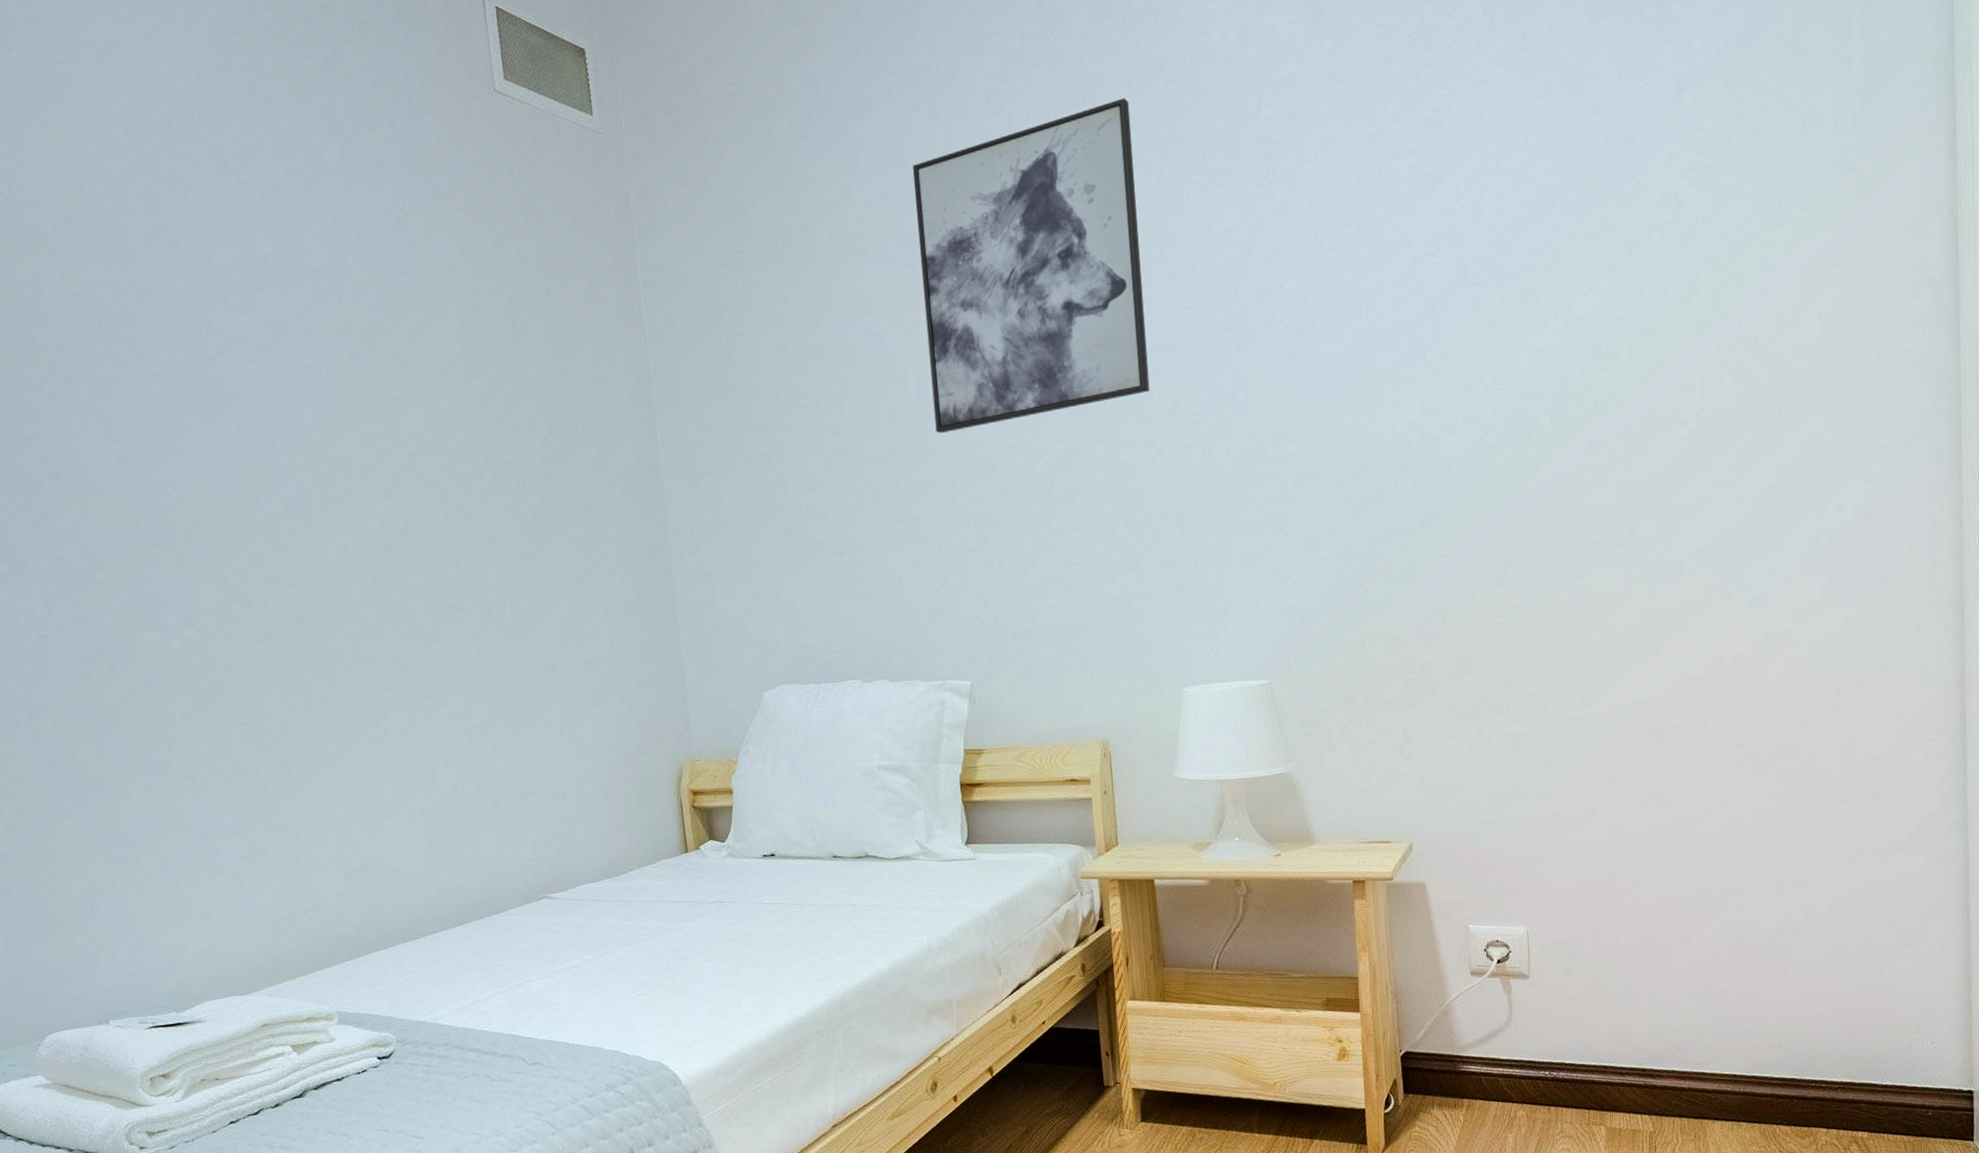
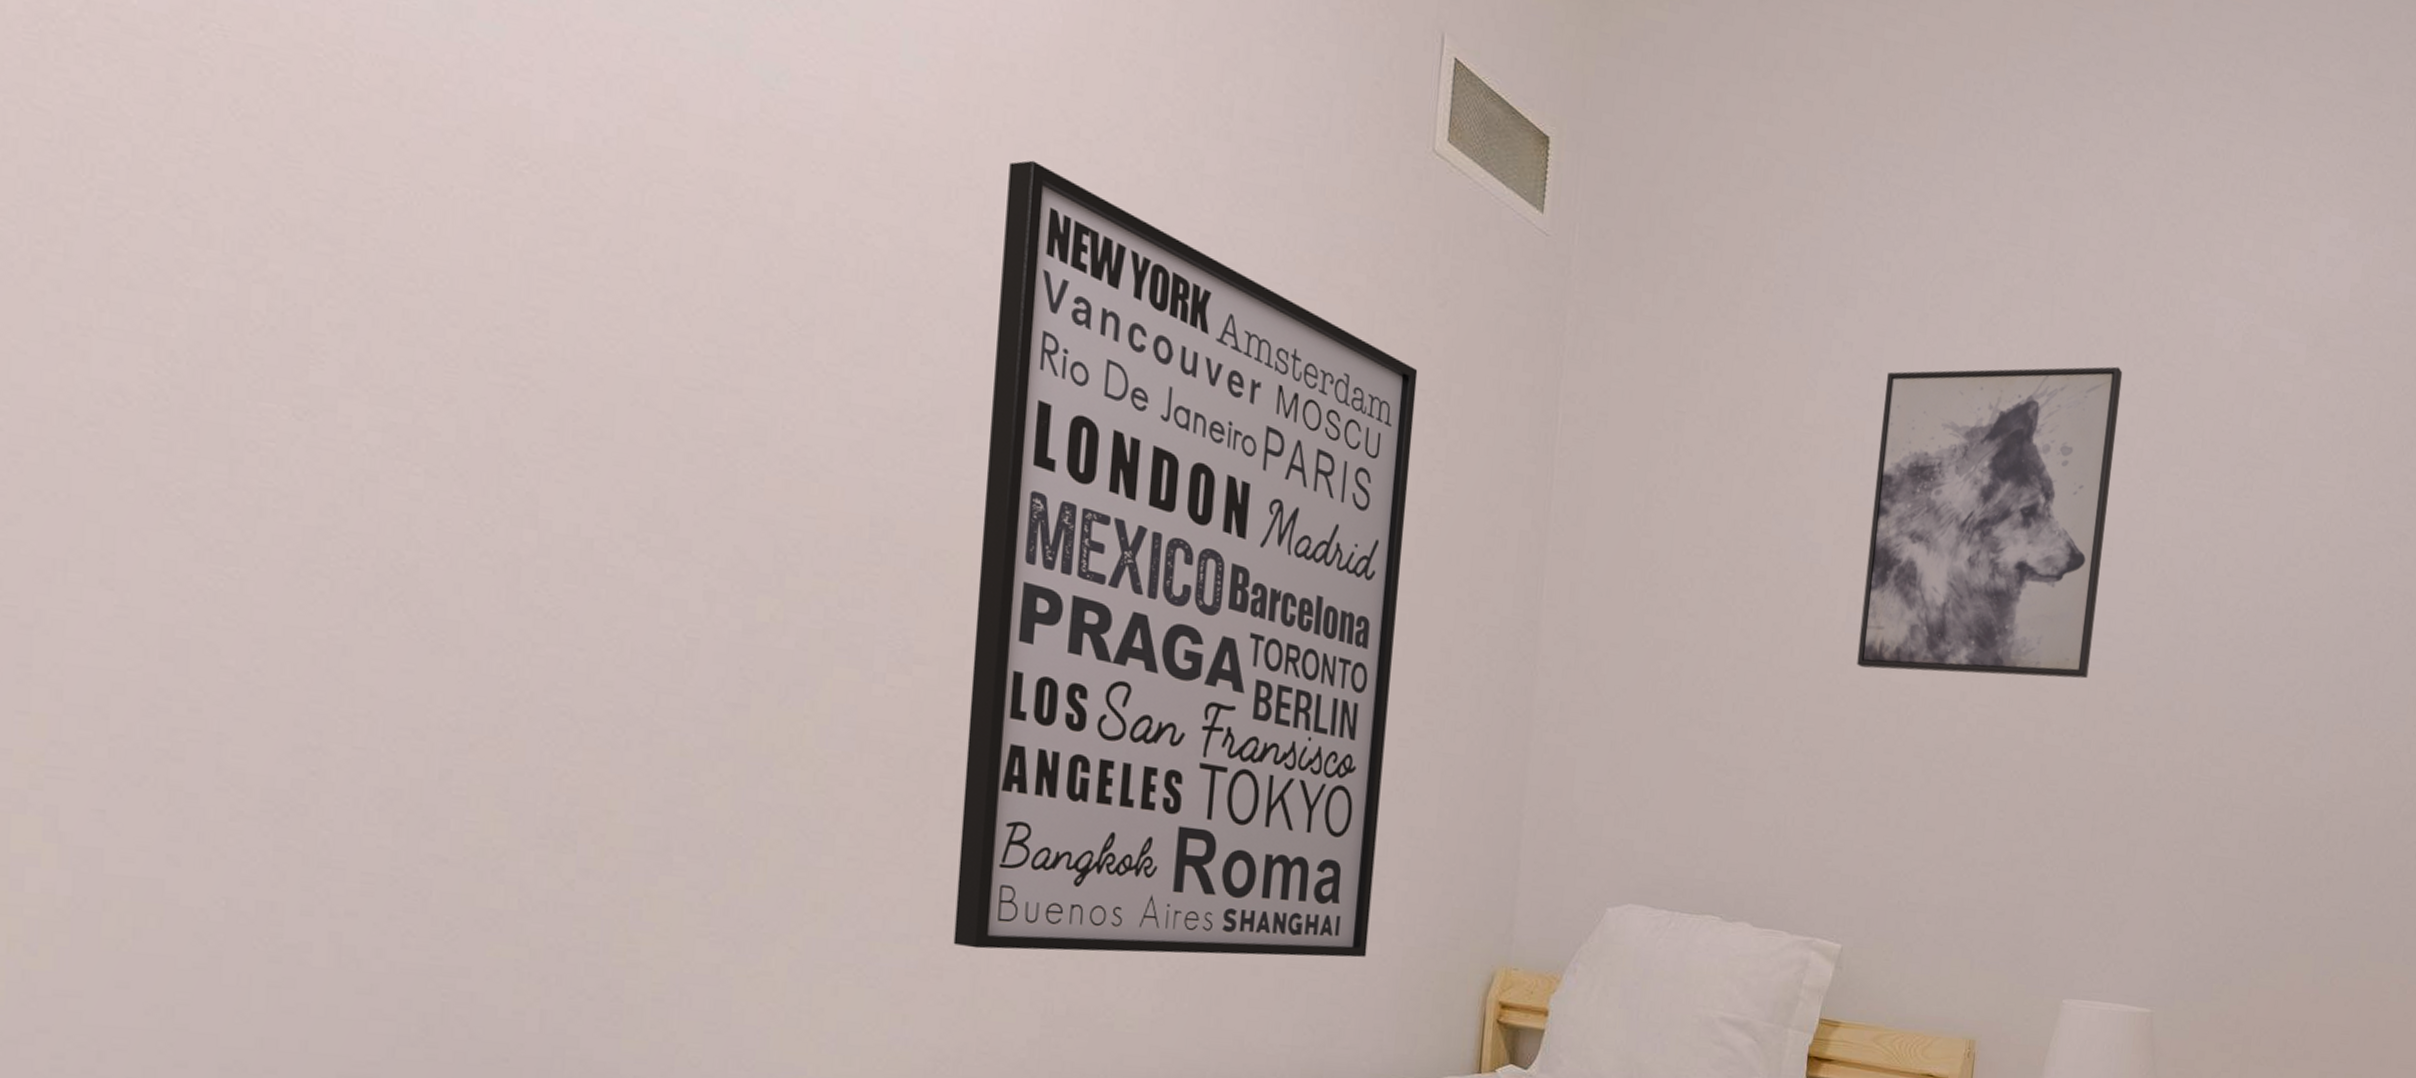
wall art: none [182,196,578,829] -> present [953,160,1418,958]

